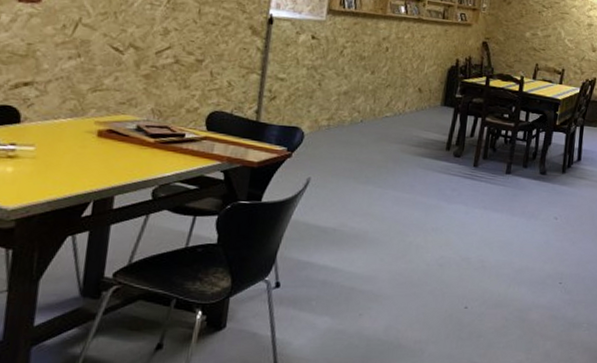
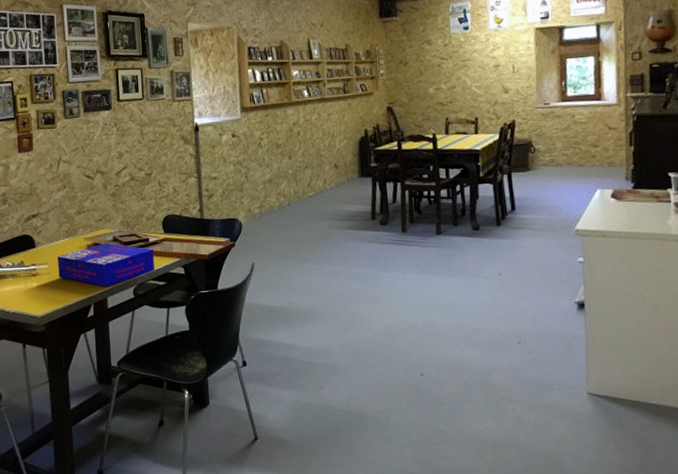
board game: none [48,130,188,183] -> present [58,242,155,287]

